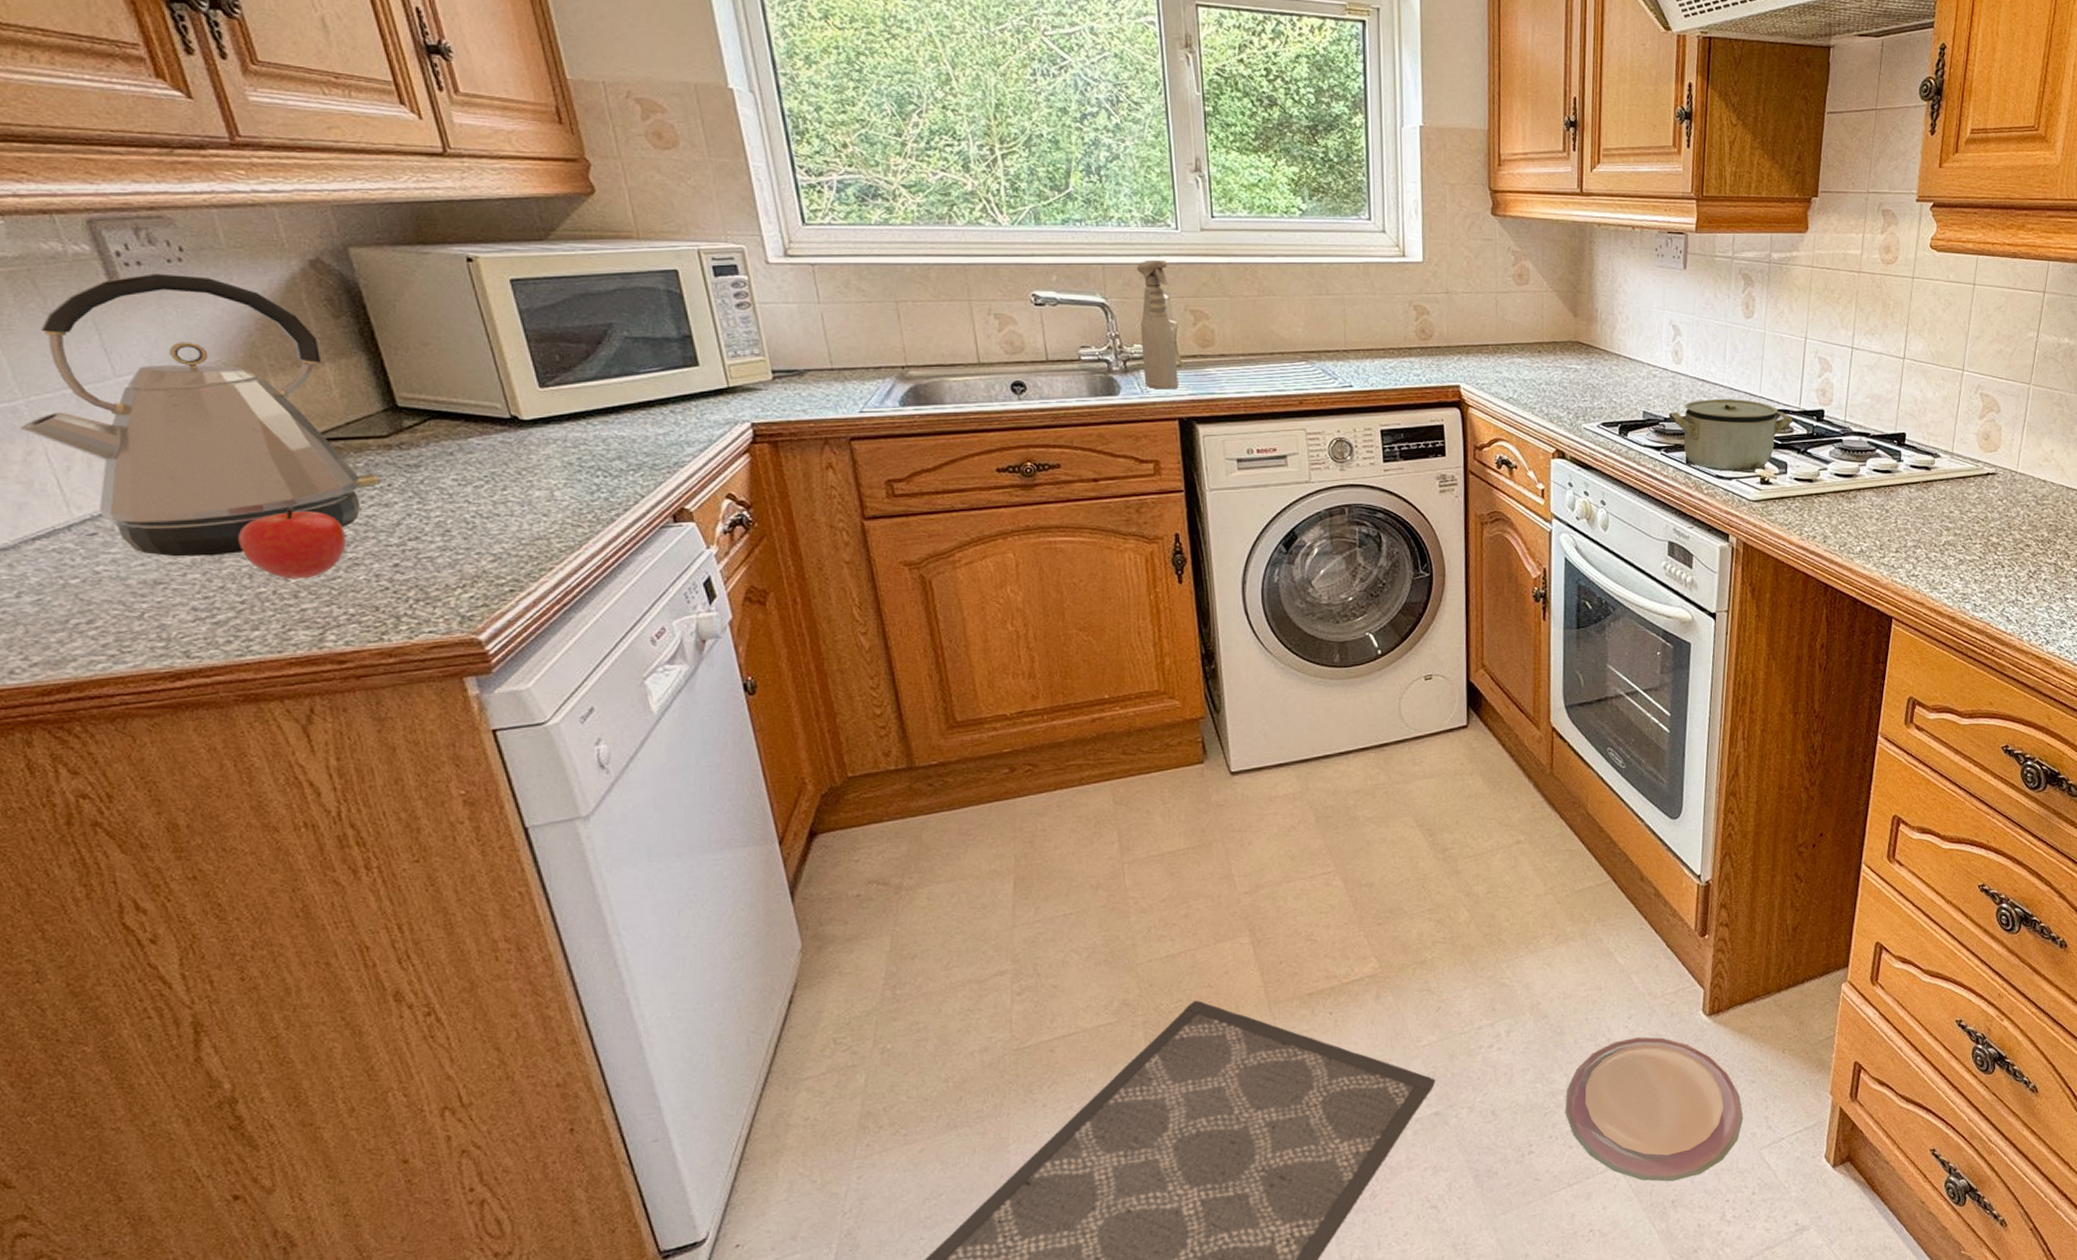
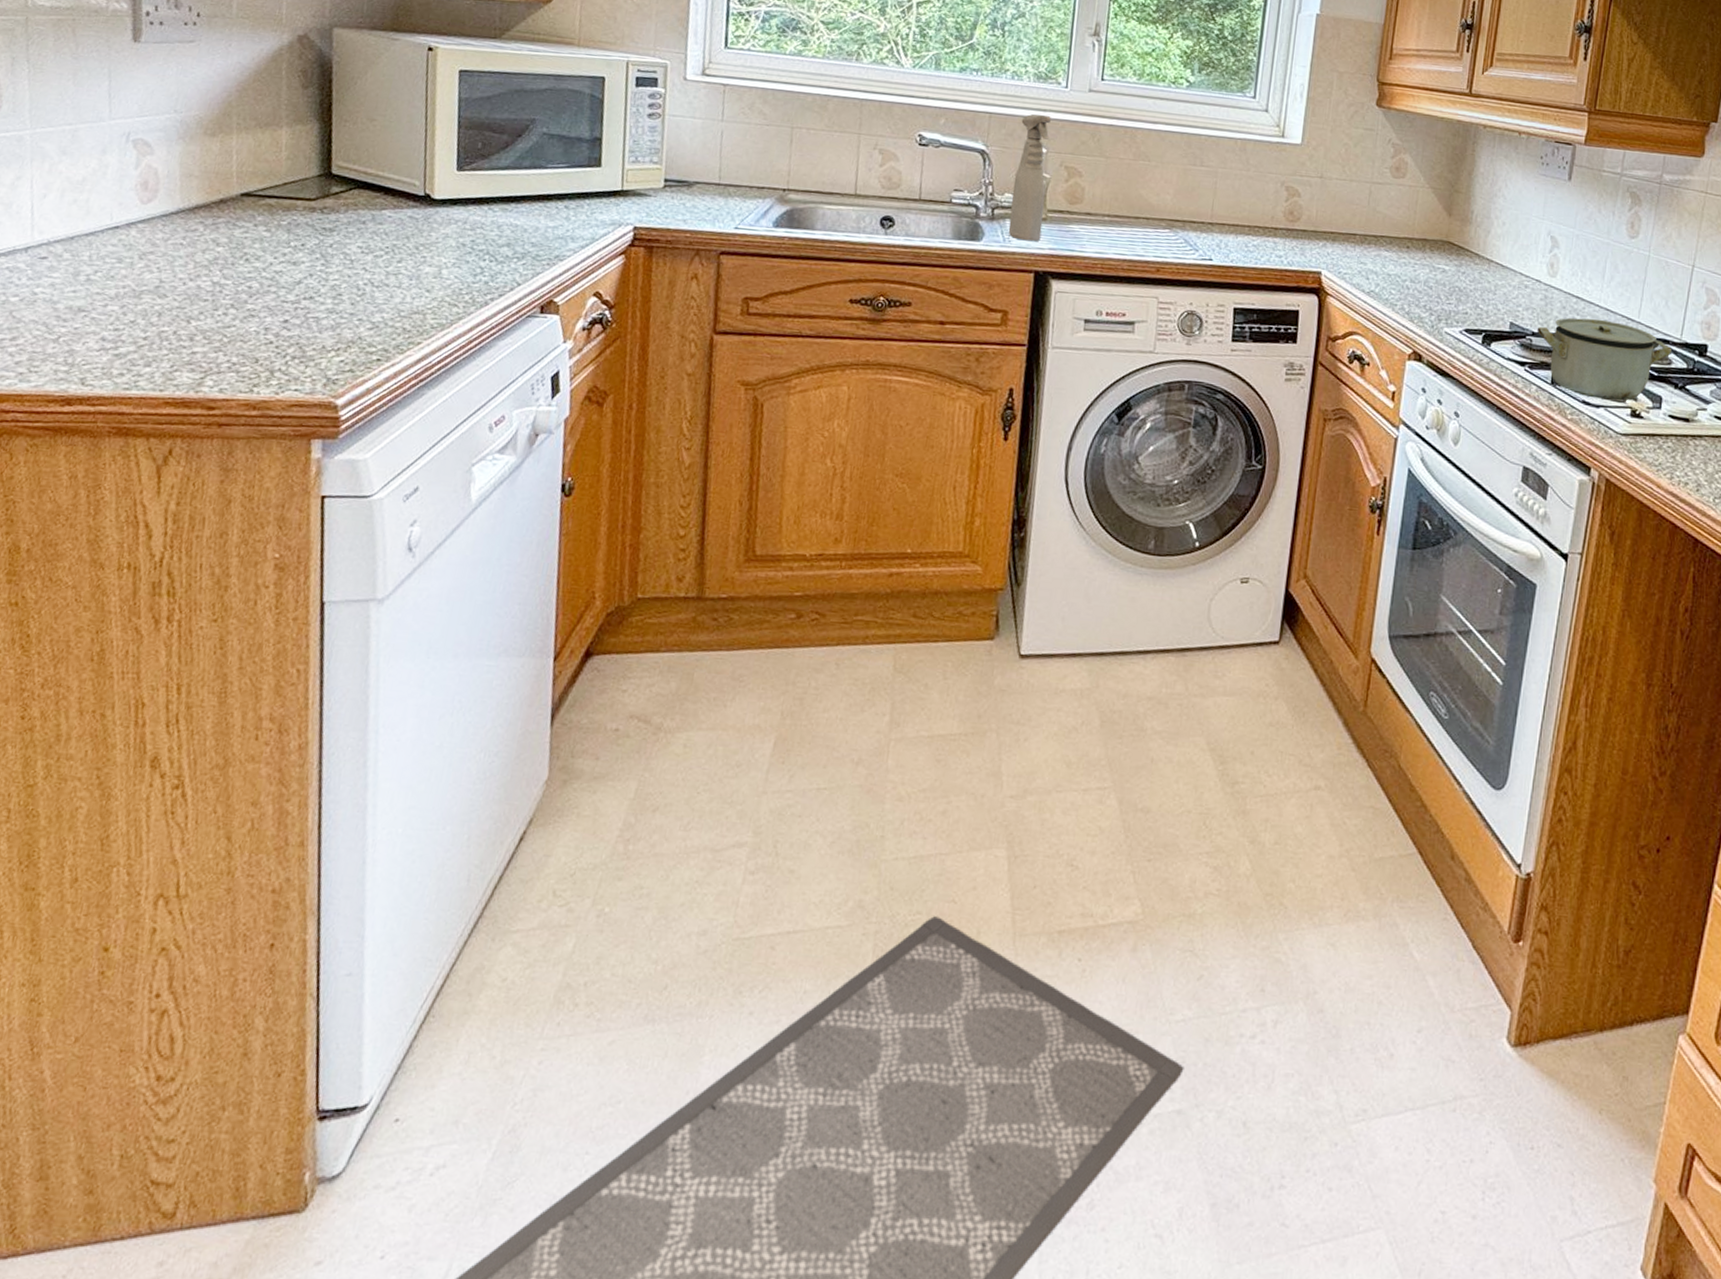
kettle: present [21,273,381,557] -> none [19,33,297,292]
fruit: present [238,507,346,580] -> none [159,254,253,324]
pet bowl: present [1565,1037,1744,1182] -> none [1329,1058,1544,1263]

